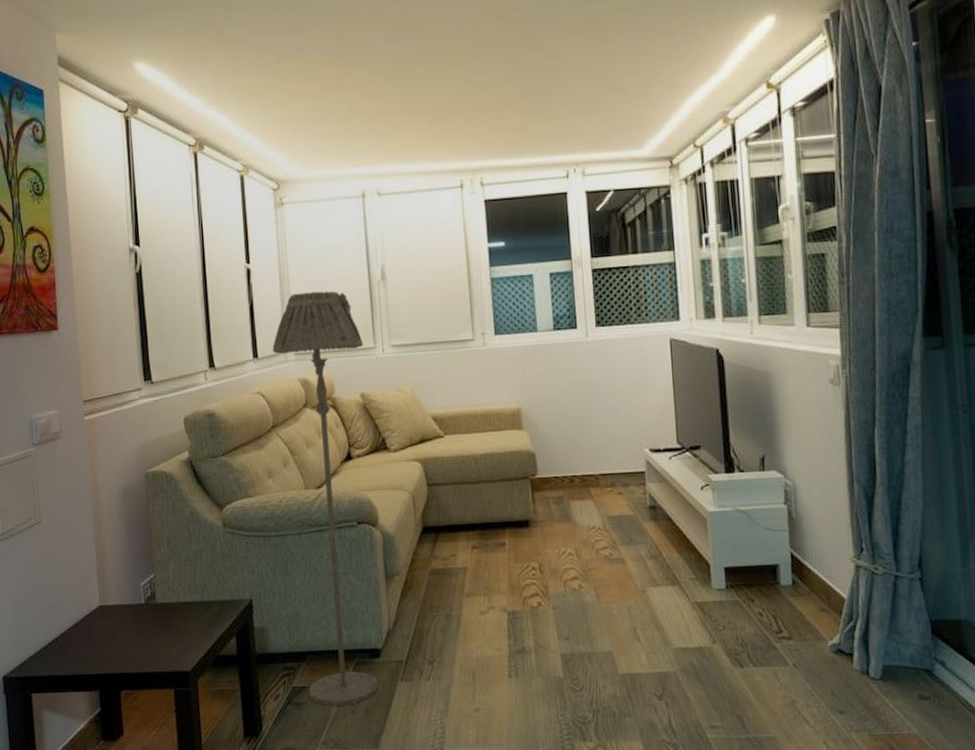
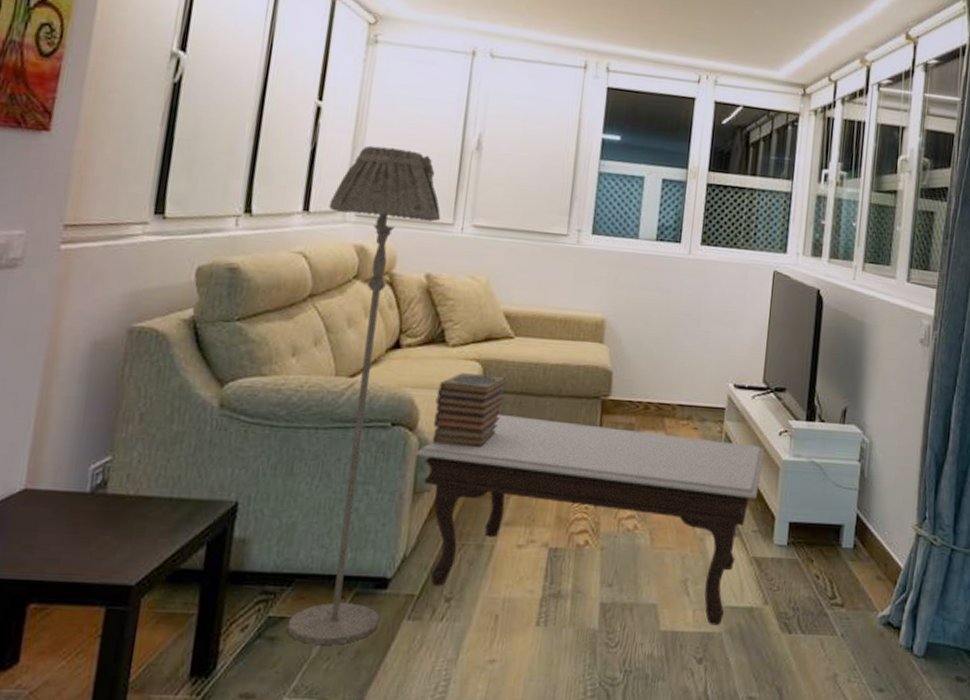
coffee table: none [380,501,690,666] -> present [413,414,765,626]
book stack: none [388,471,446,535] -> present [432,373,506,447]

